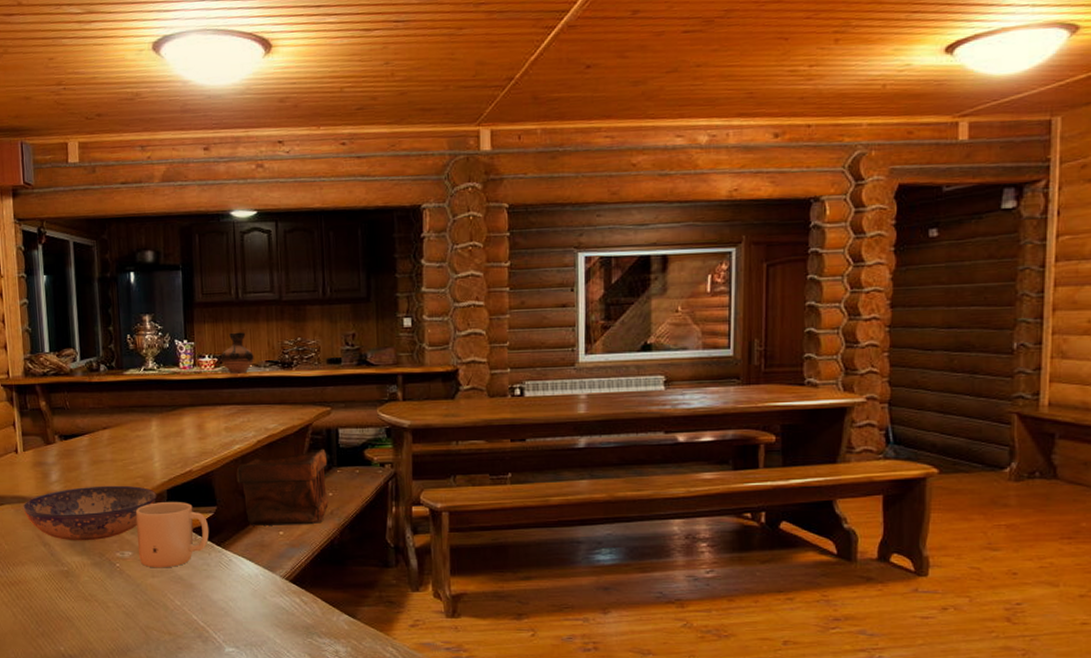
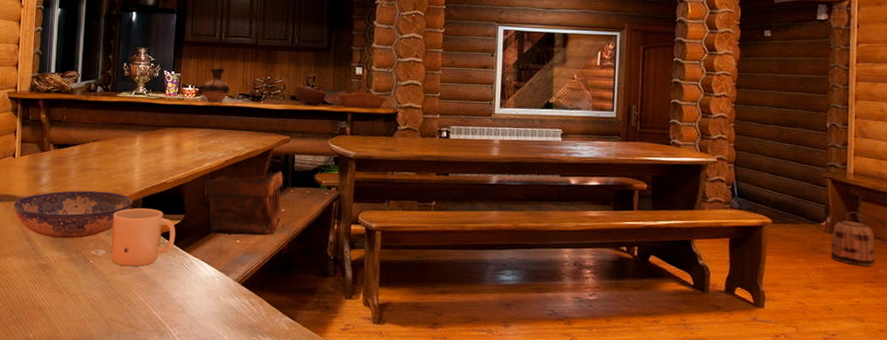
wooden bowl: none [330,344,371,370] -> present [294,84,327,106]
basket: none [384,319,443,368] -> present [338,68,386,109]
basket: none [1017,453,1076,520] -> present [831,212,876,267]

